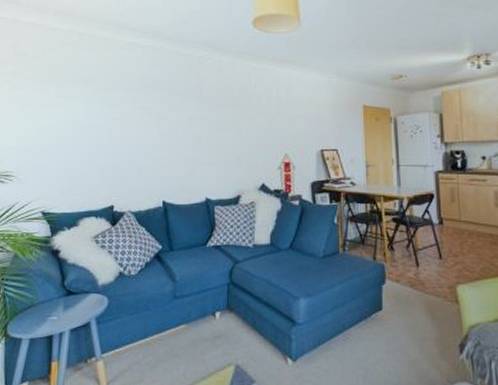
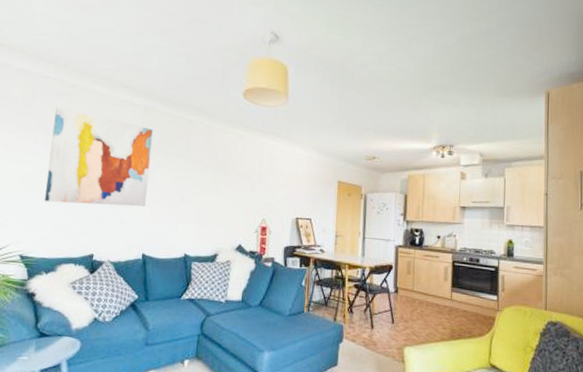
wall art: none [61,58,164,155] -> present [45,107,154,207]

